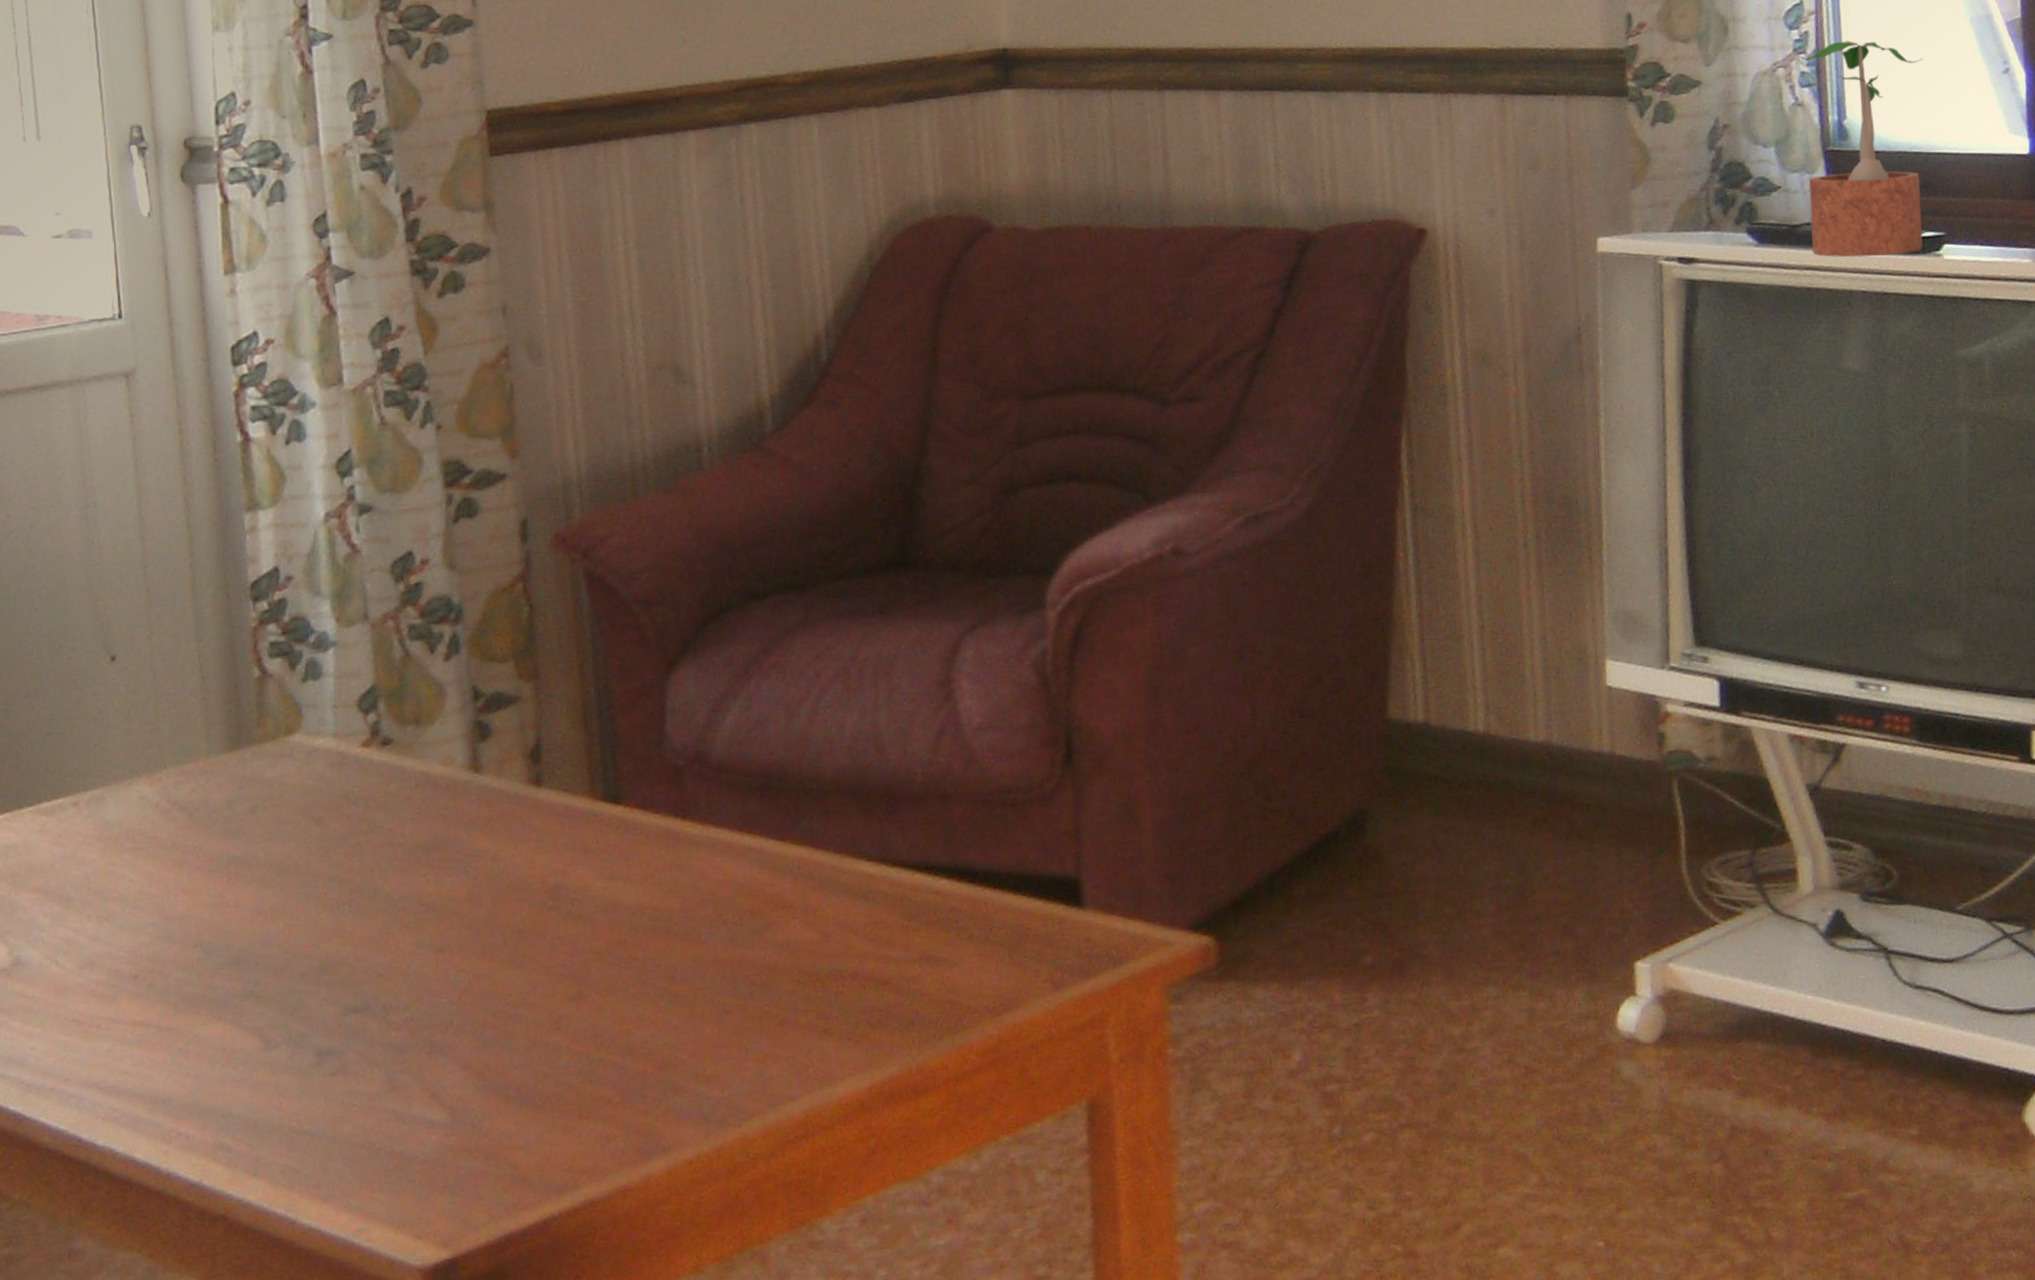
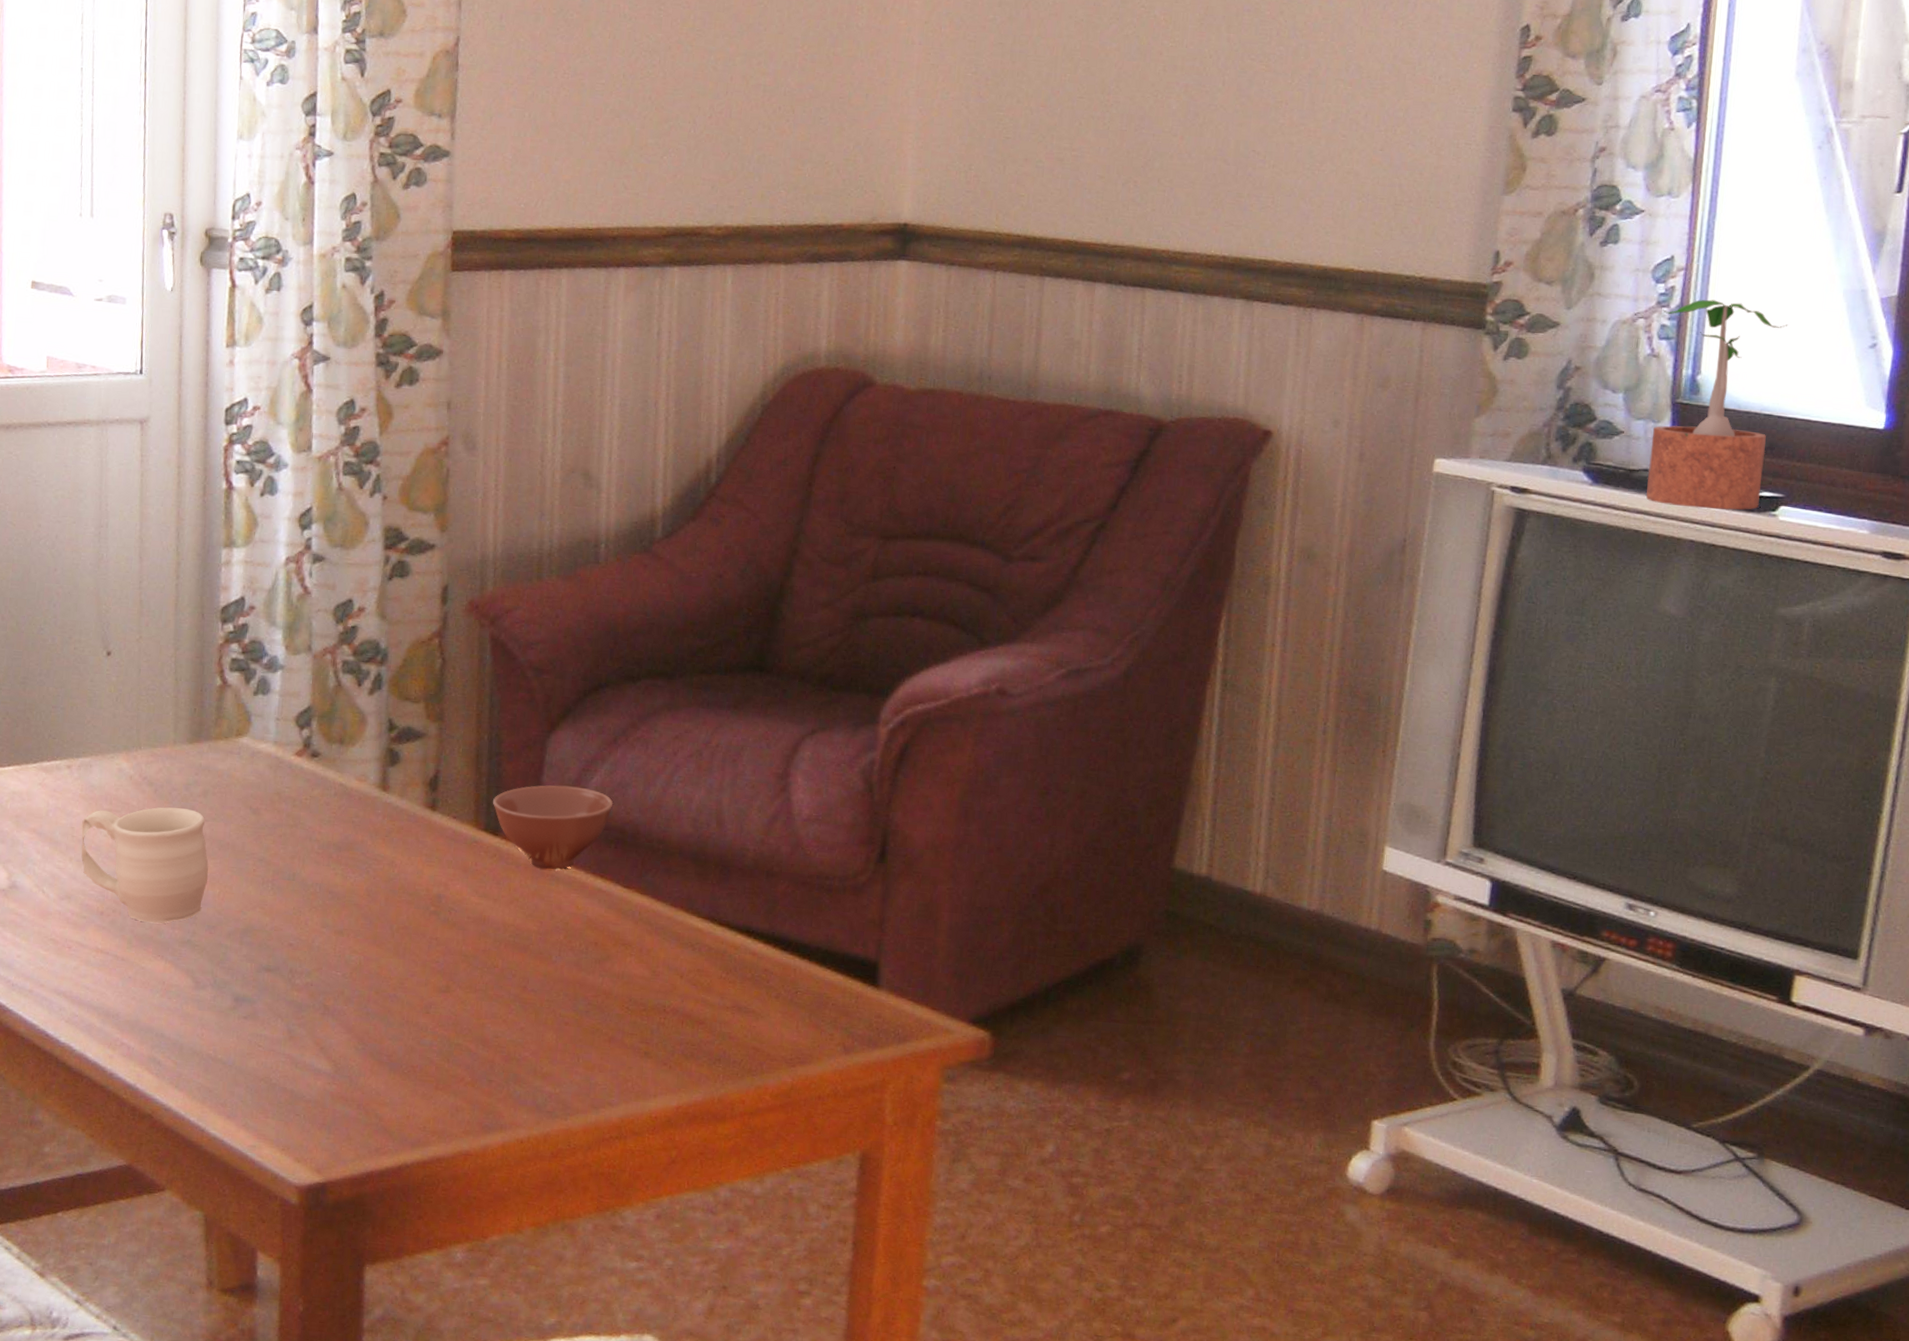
mug: none [99,832,268,979] -> present [81,807,209,924]
bowl: none [608,731,753,835] -> present [492,785,614,870]

